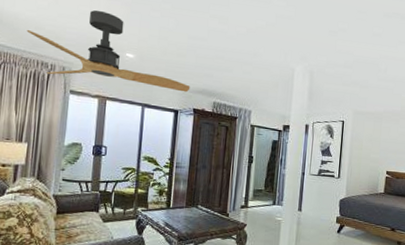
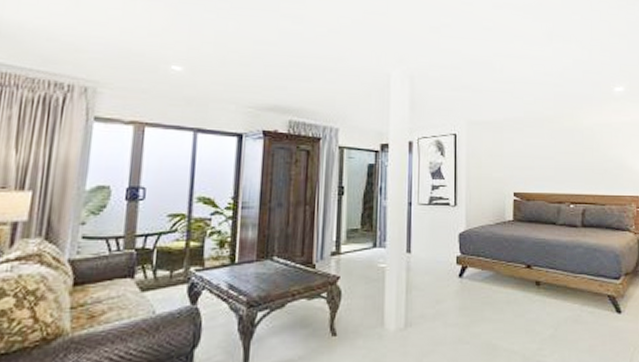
ceiling fan: present [26,10,191,92] -> none [34,13,258,111]

